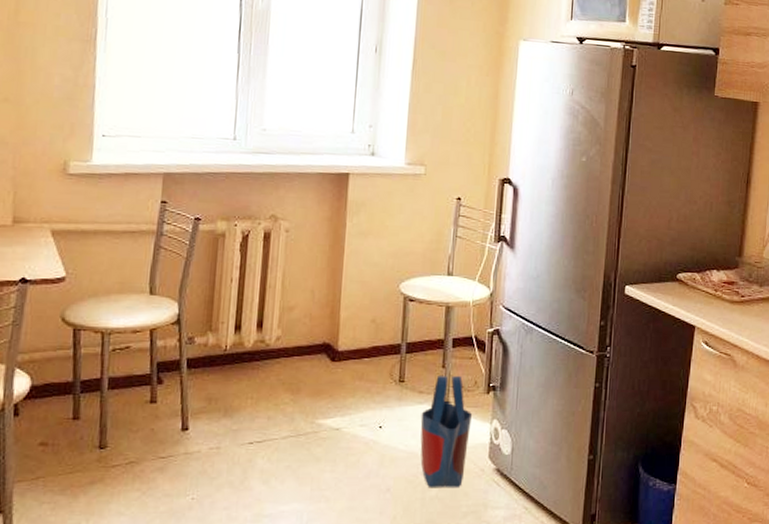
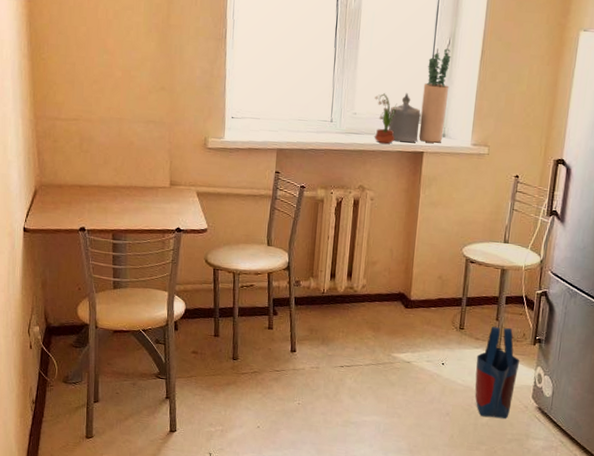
potted flower: none [288,106,316,164] -> present [375,93,397,144]
decorative jar: none [305,106,345,163] -> present [388,93,421,143]
vase: none [343,51,379,163] -> present [418,43,451,143]

